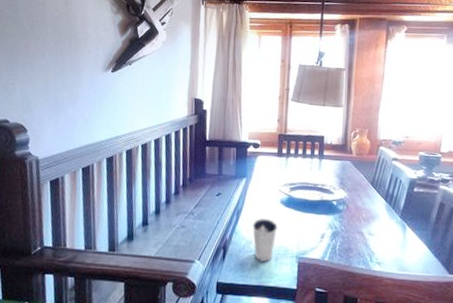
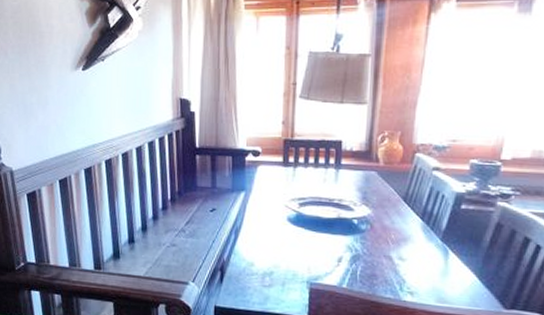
dixie cup: present [252,219,277,262] -> none [253,238,284,286]

